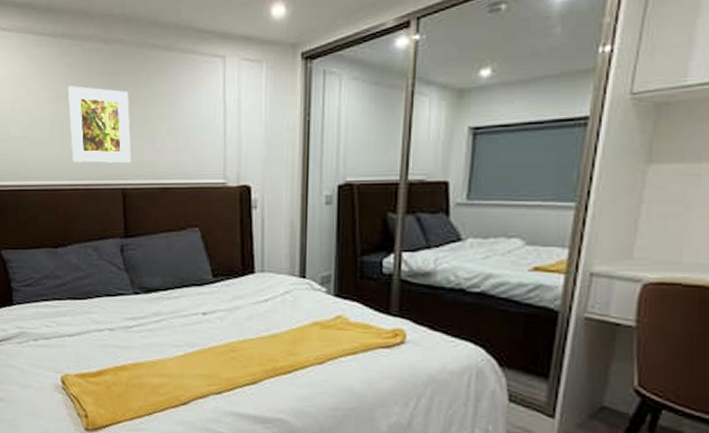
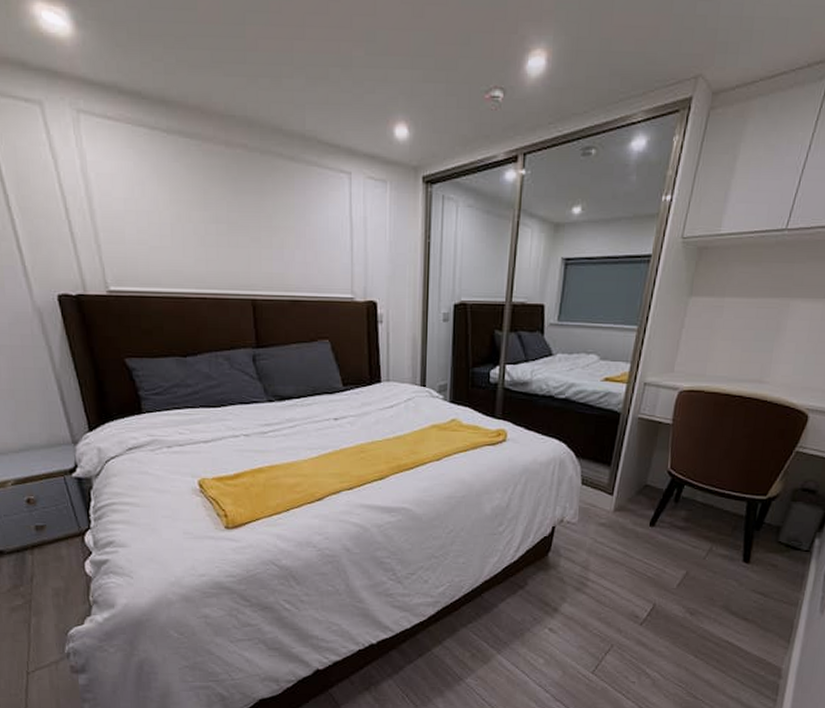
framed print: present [67,86,132,164] -> none [187,189,260,275]

